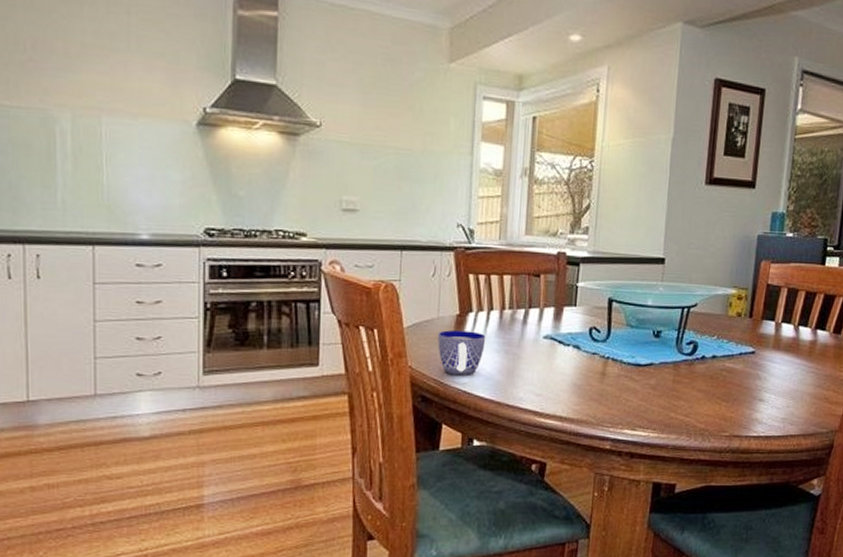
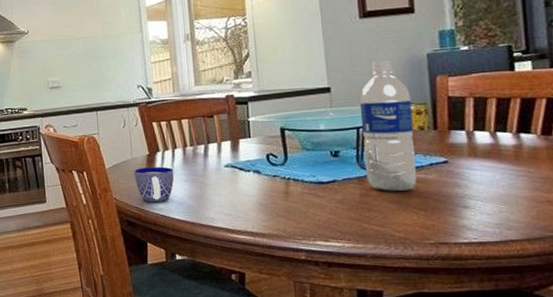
water bottle: none [682,236,736,380] -> present [360,60,417,191]

